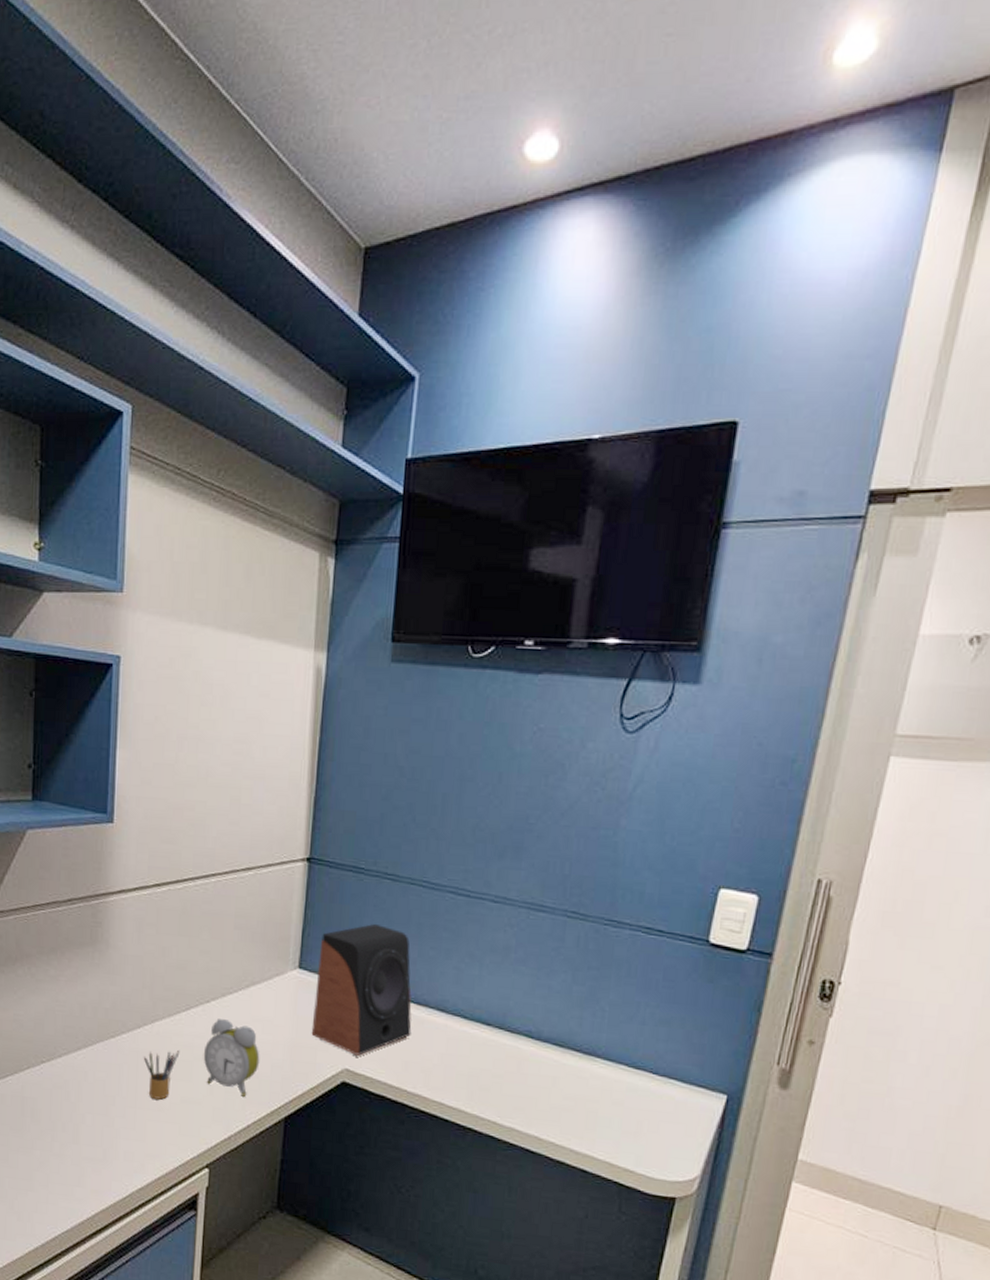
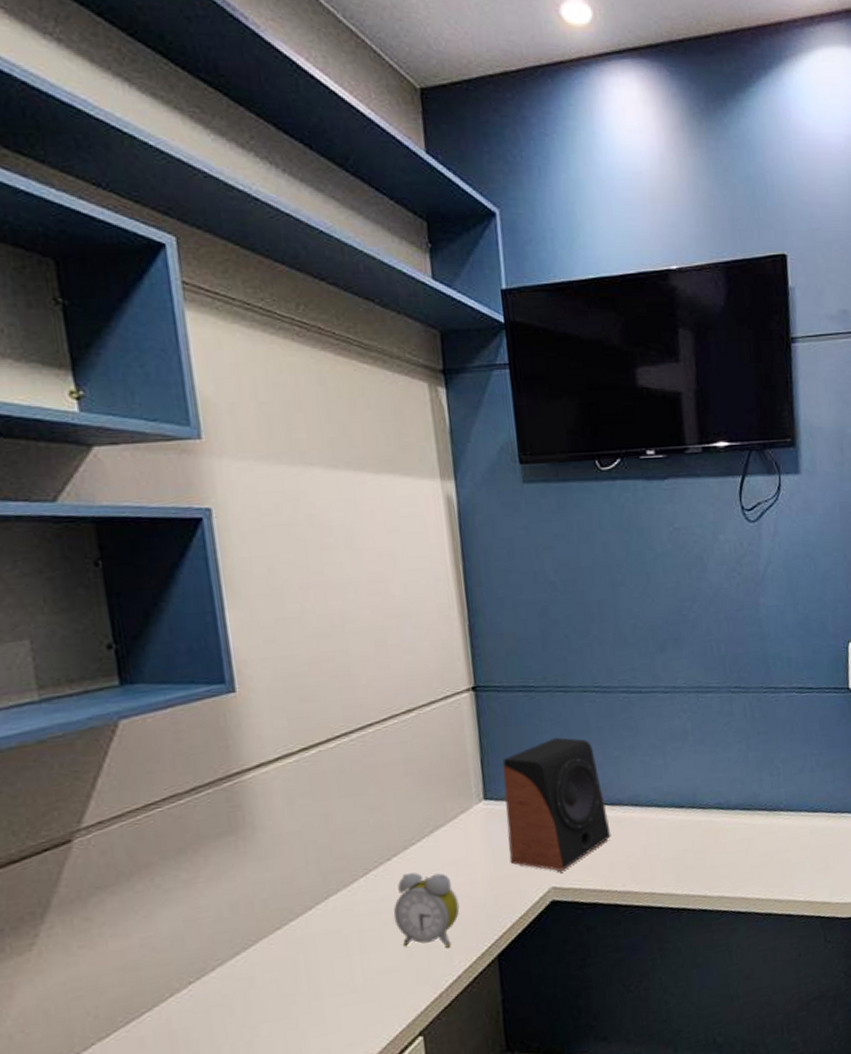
pencil box: present [143,1051,180,1100] -> none [321,921,366,983]

